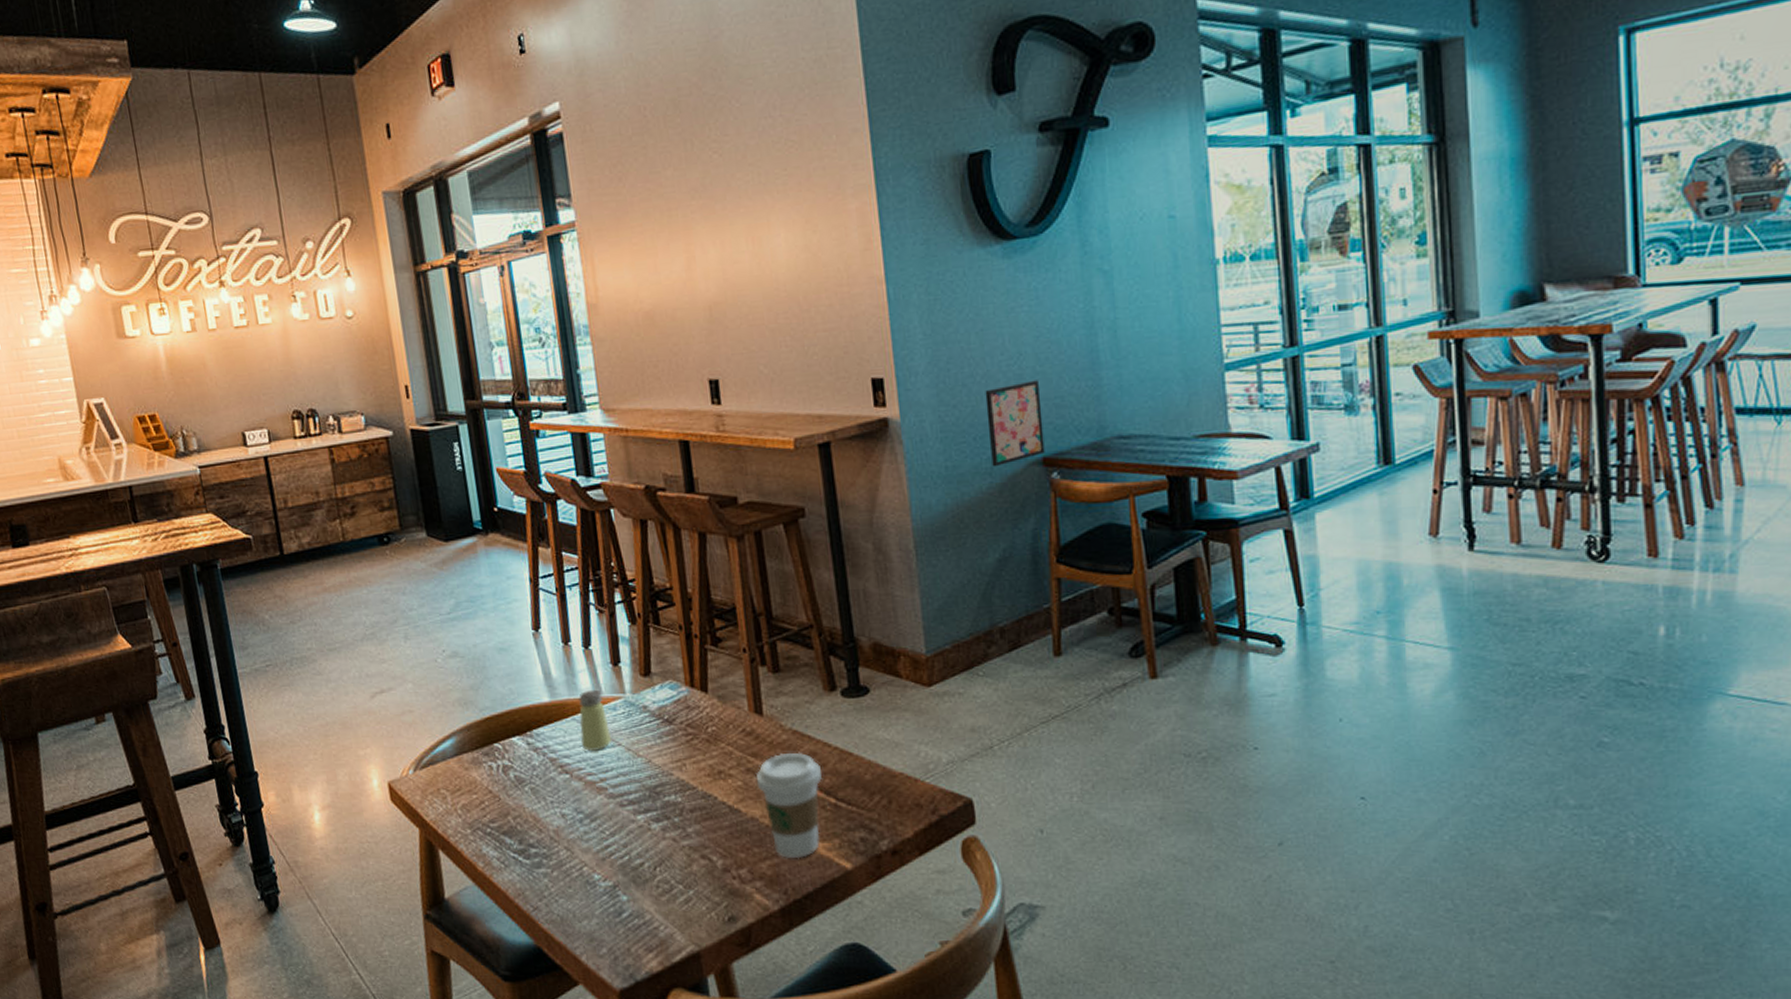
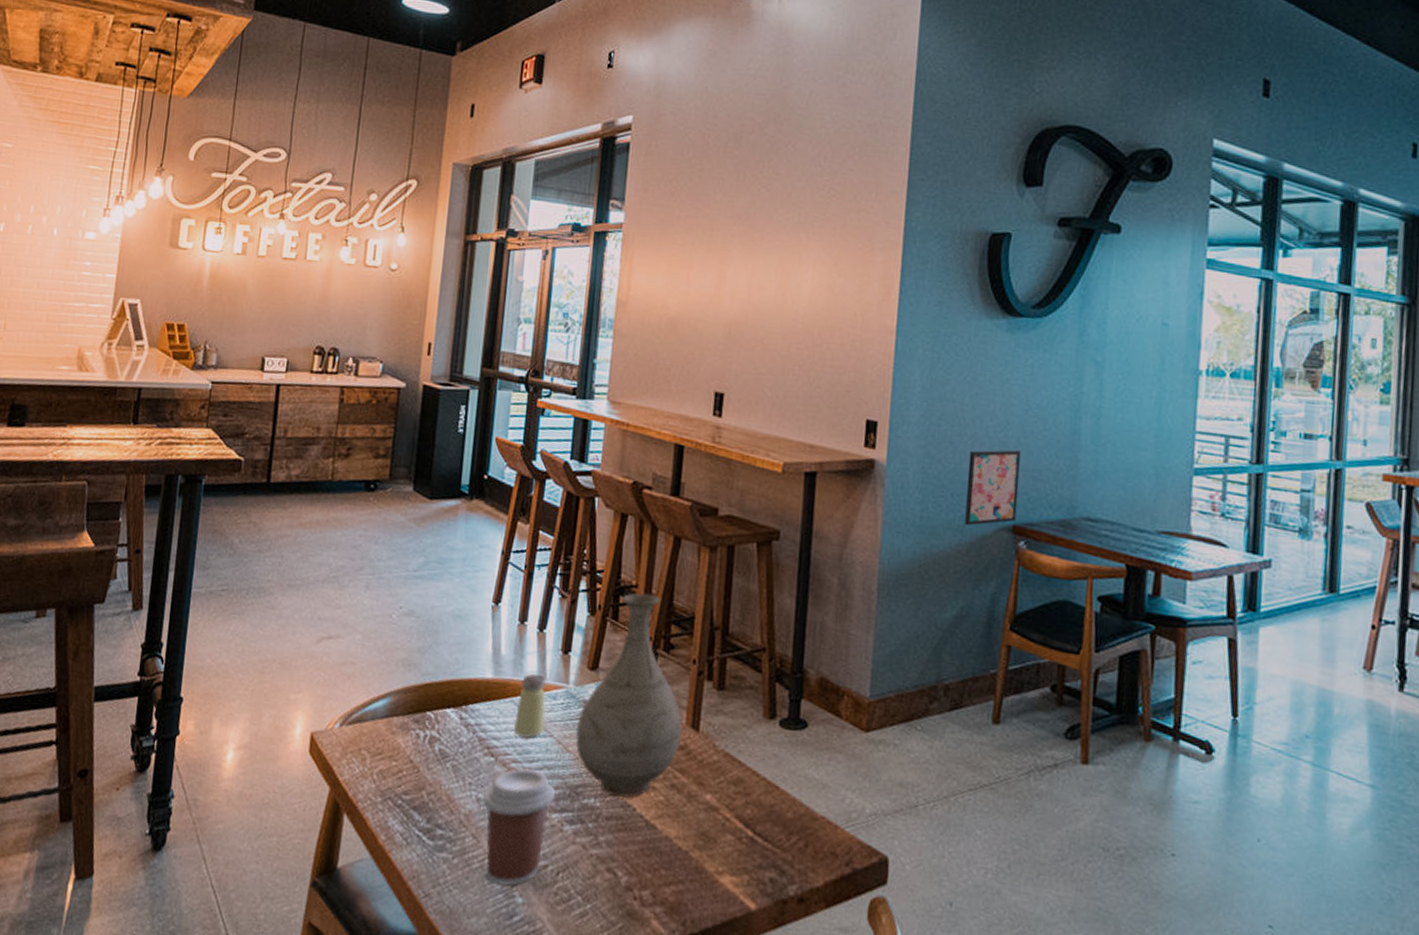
coffee cup: none [567,779,636,888] -> present [482,768,555,886]
vase: none [641,593,747,790] -> present [575,593,683,798]
coffee cup: present [755,752,823,859] -> none [678,775,745,890]

